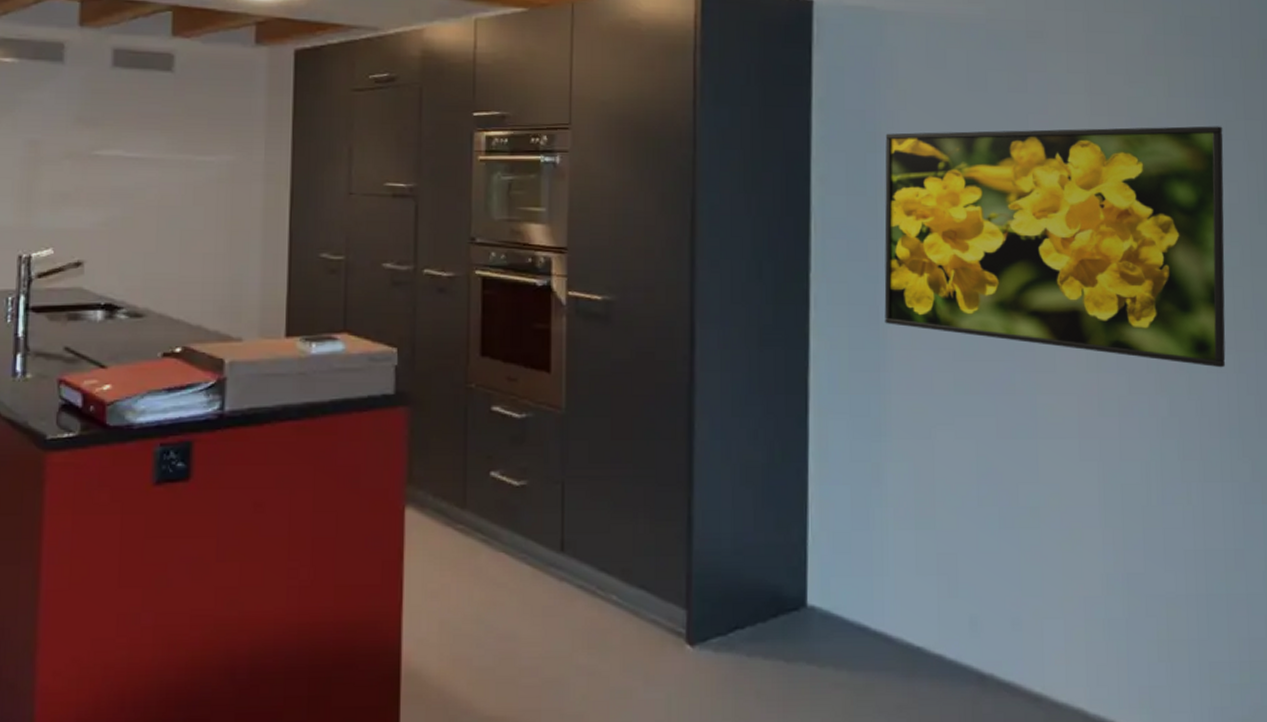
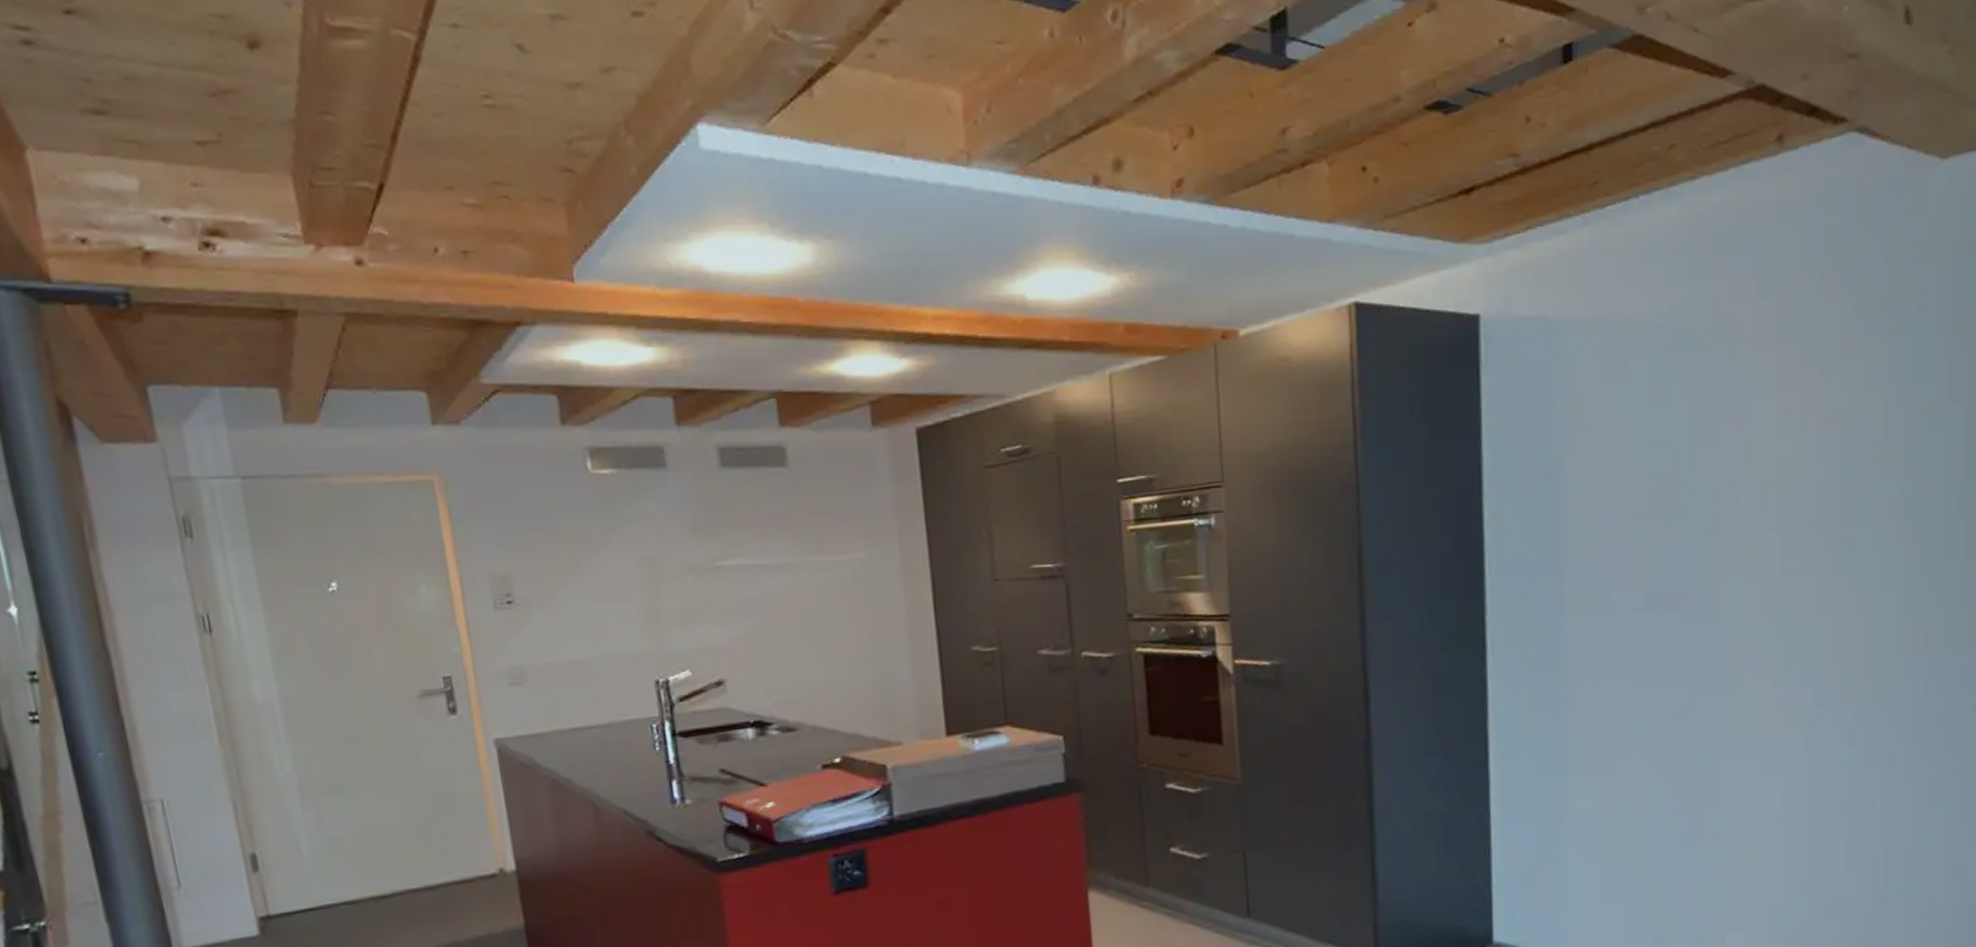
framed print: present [884,126,1226,368] -> none [1562,413,1924,671]

